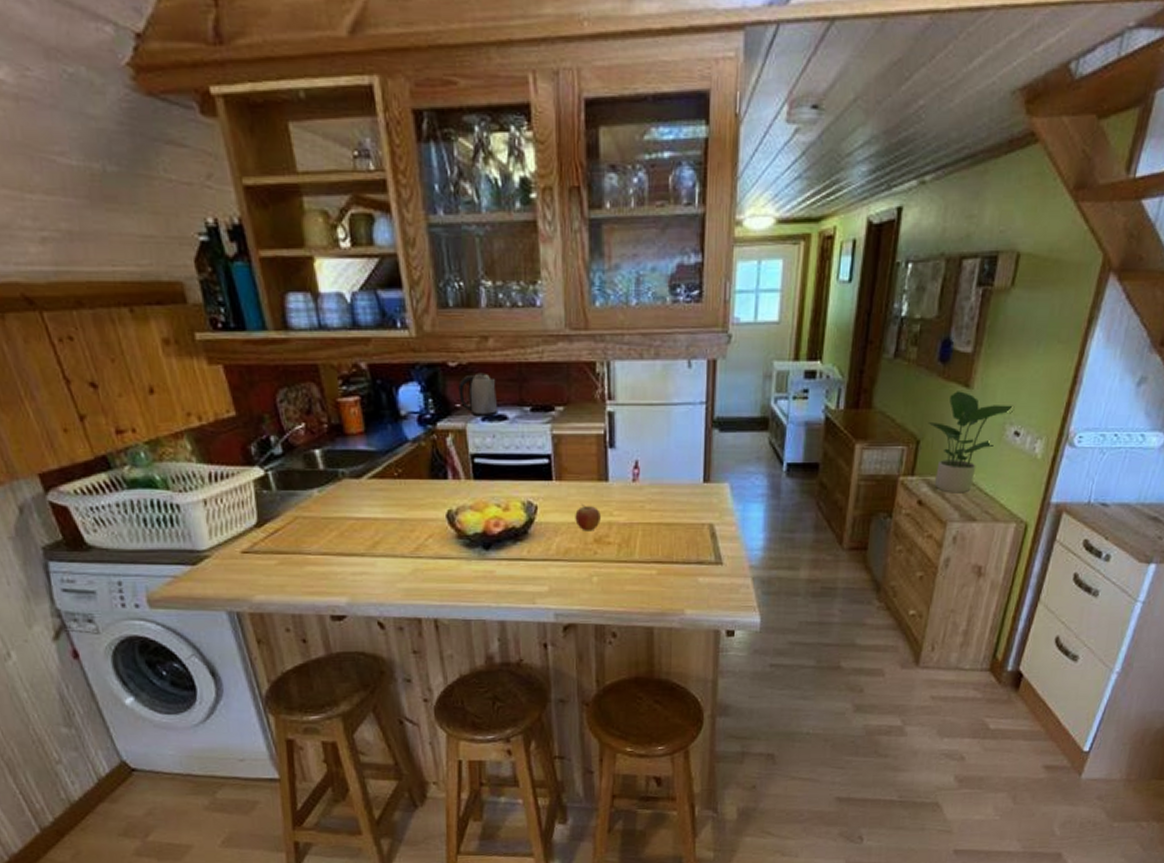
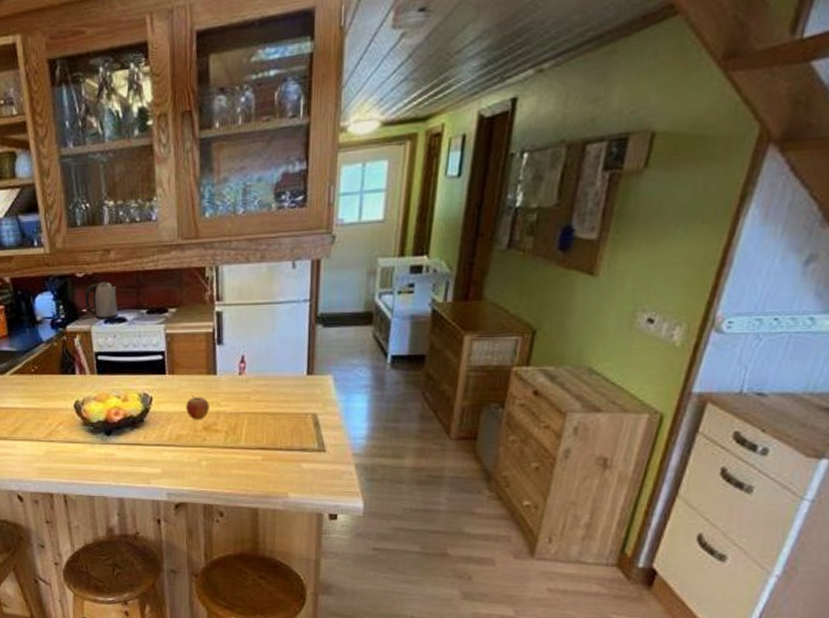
potted plant: present [928,391,1015,493] -> none [545,279,648,383]

